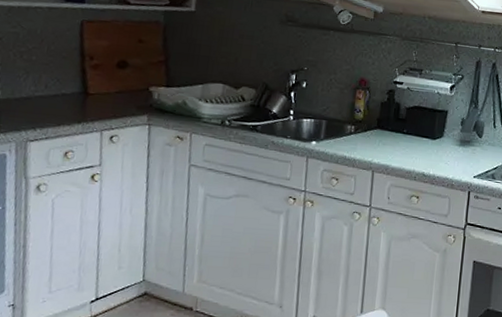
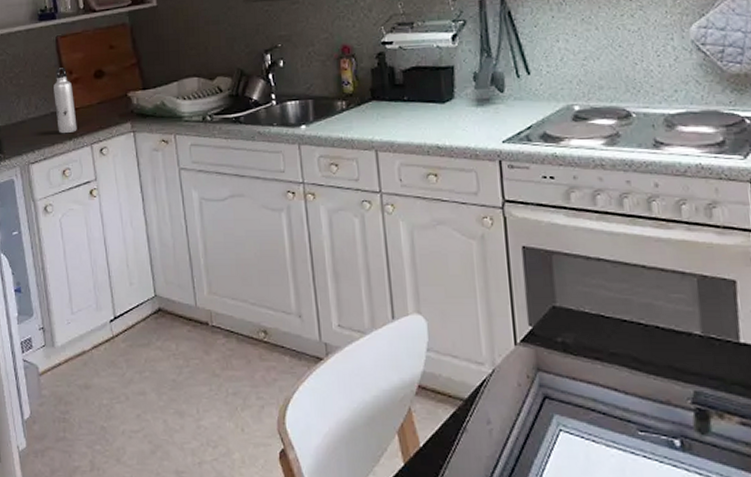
water bottle: none [67,51,92,117] -> present [54,68,77,134]

